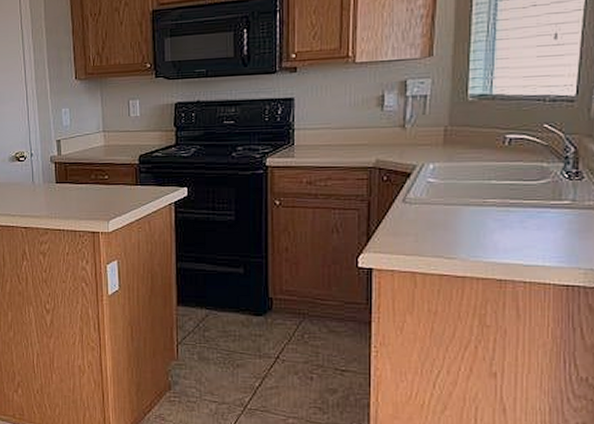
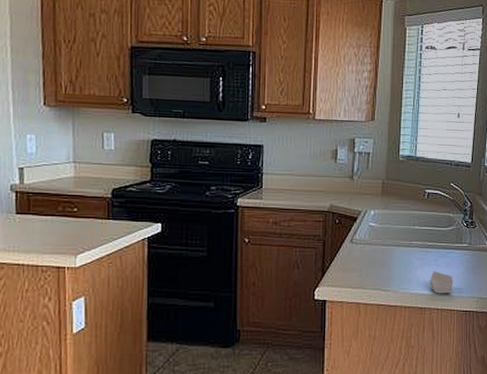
soap bar: none [513,235,549,264] -> present [430,271,454,294]

